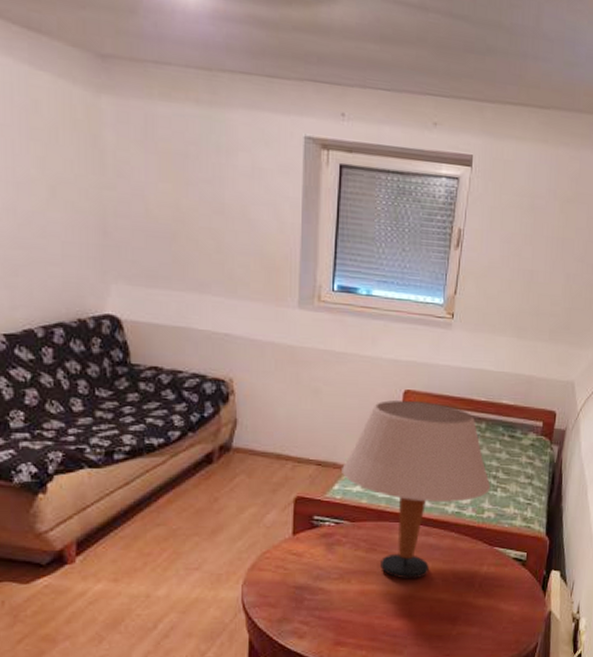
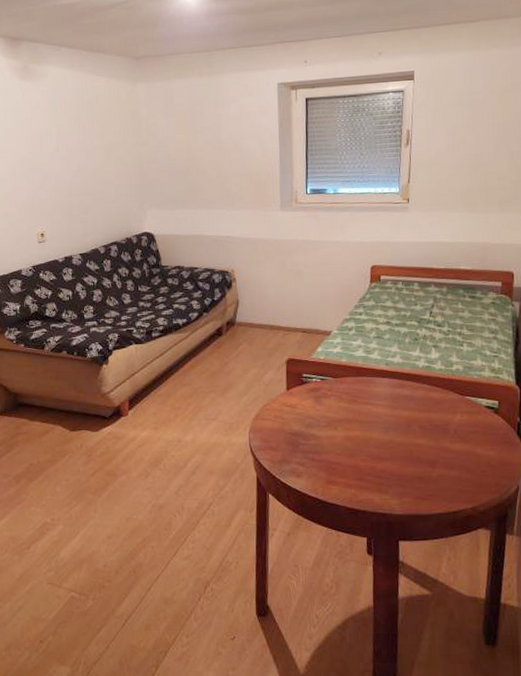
table lamp: present [342,400,491,579] -> none [323,273,457,427]

